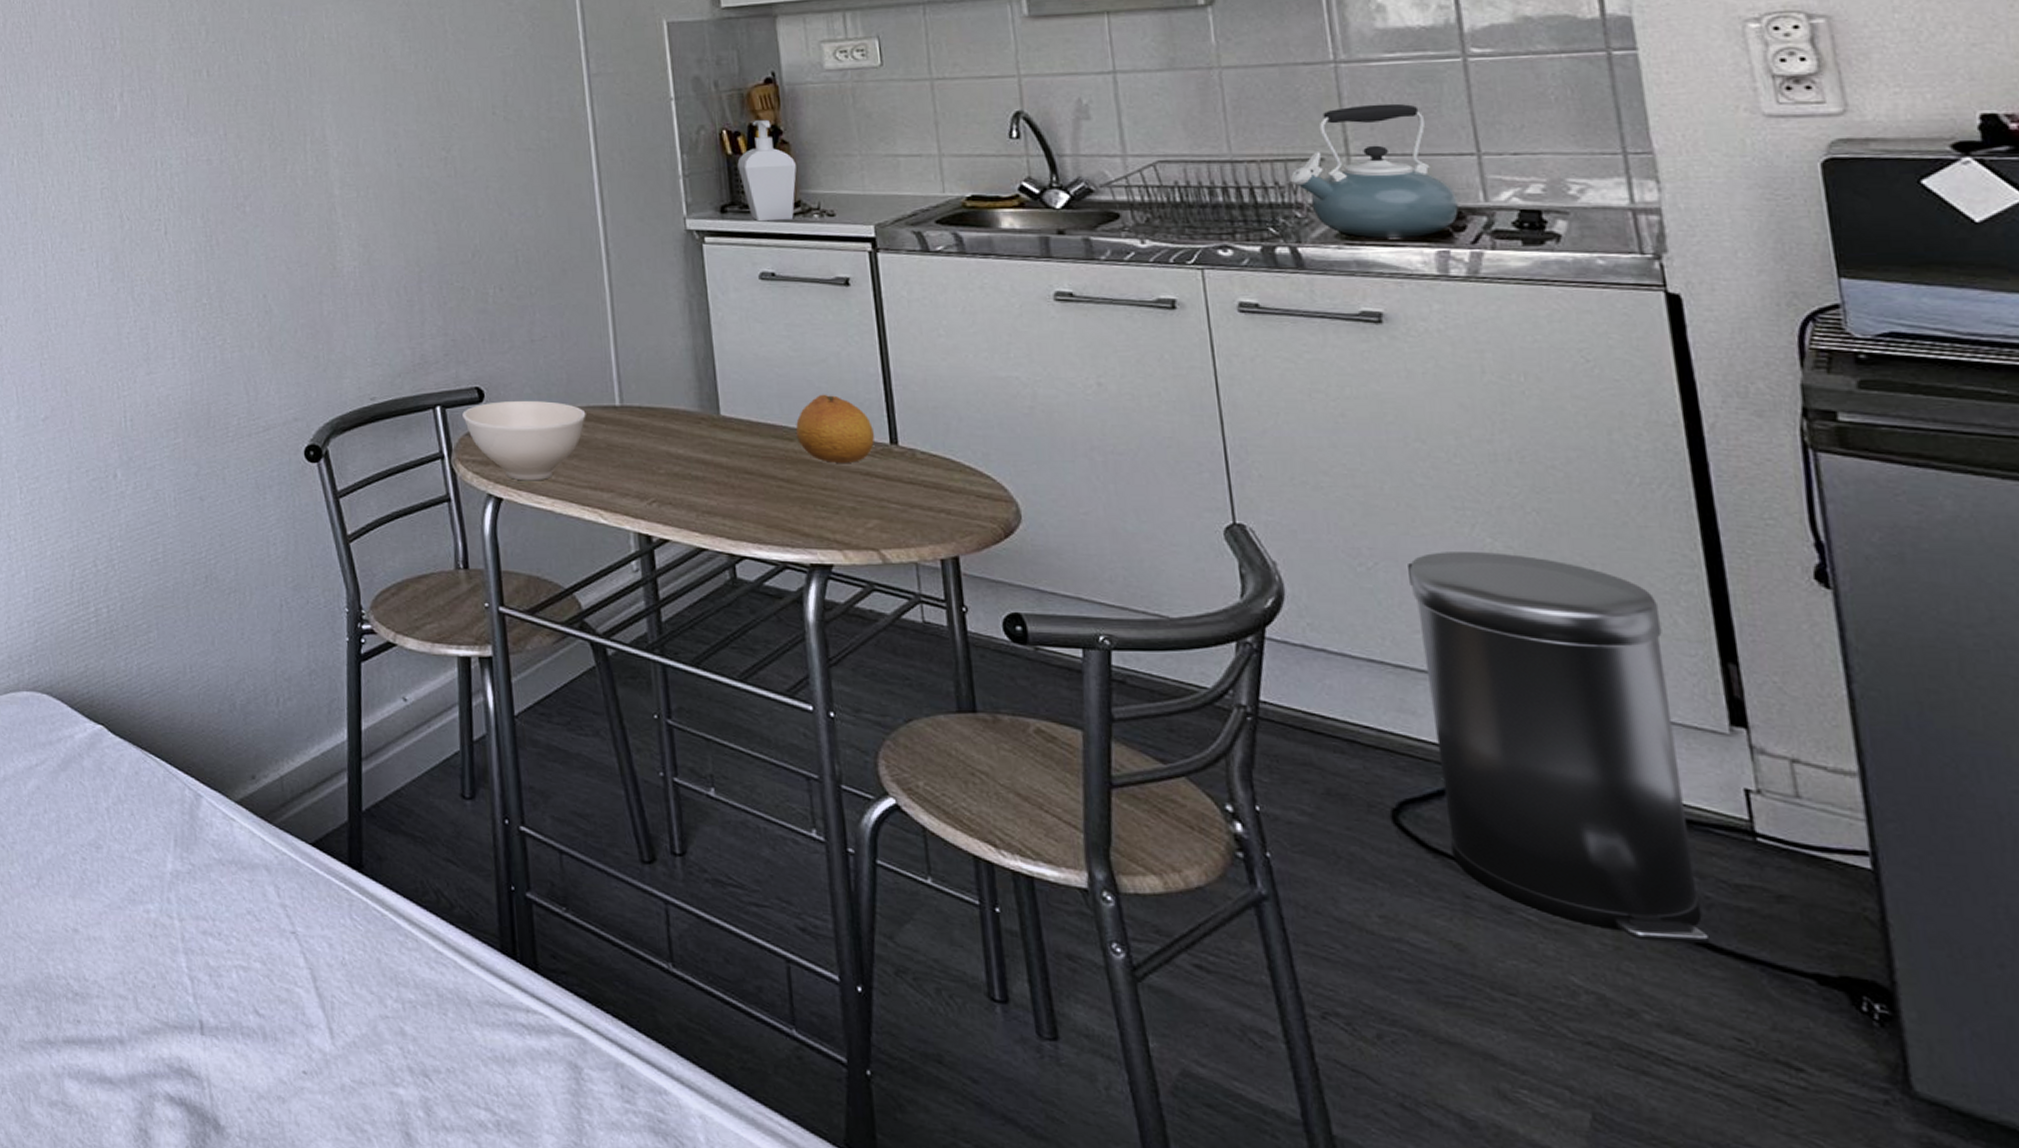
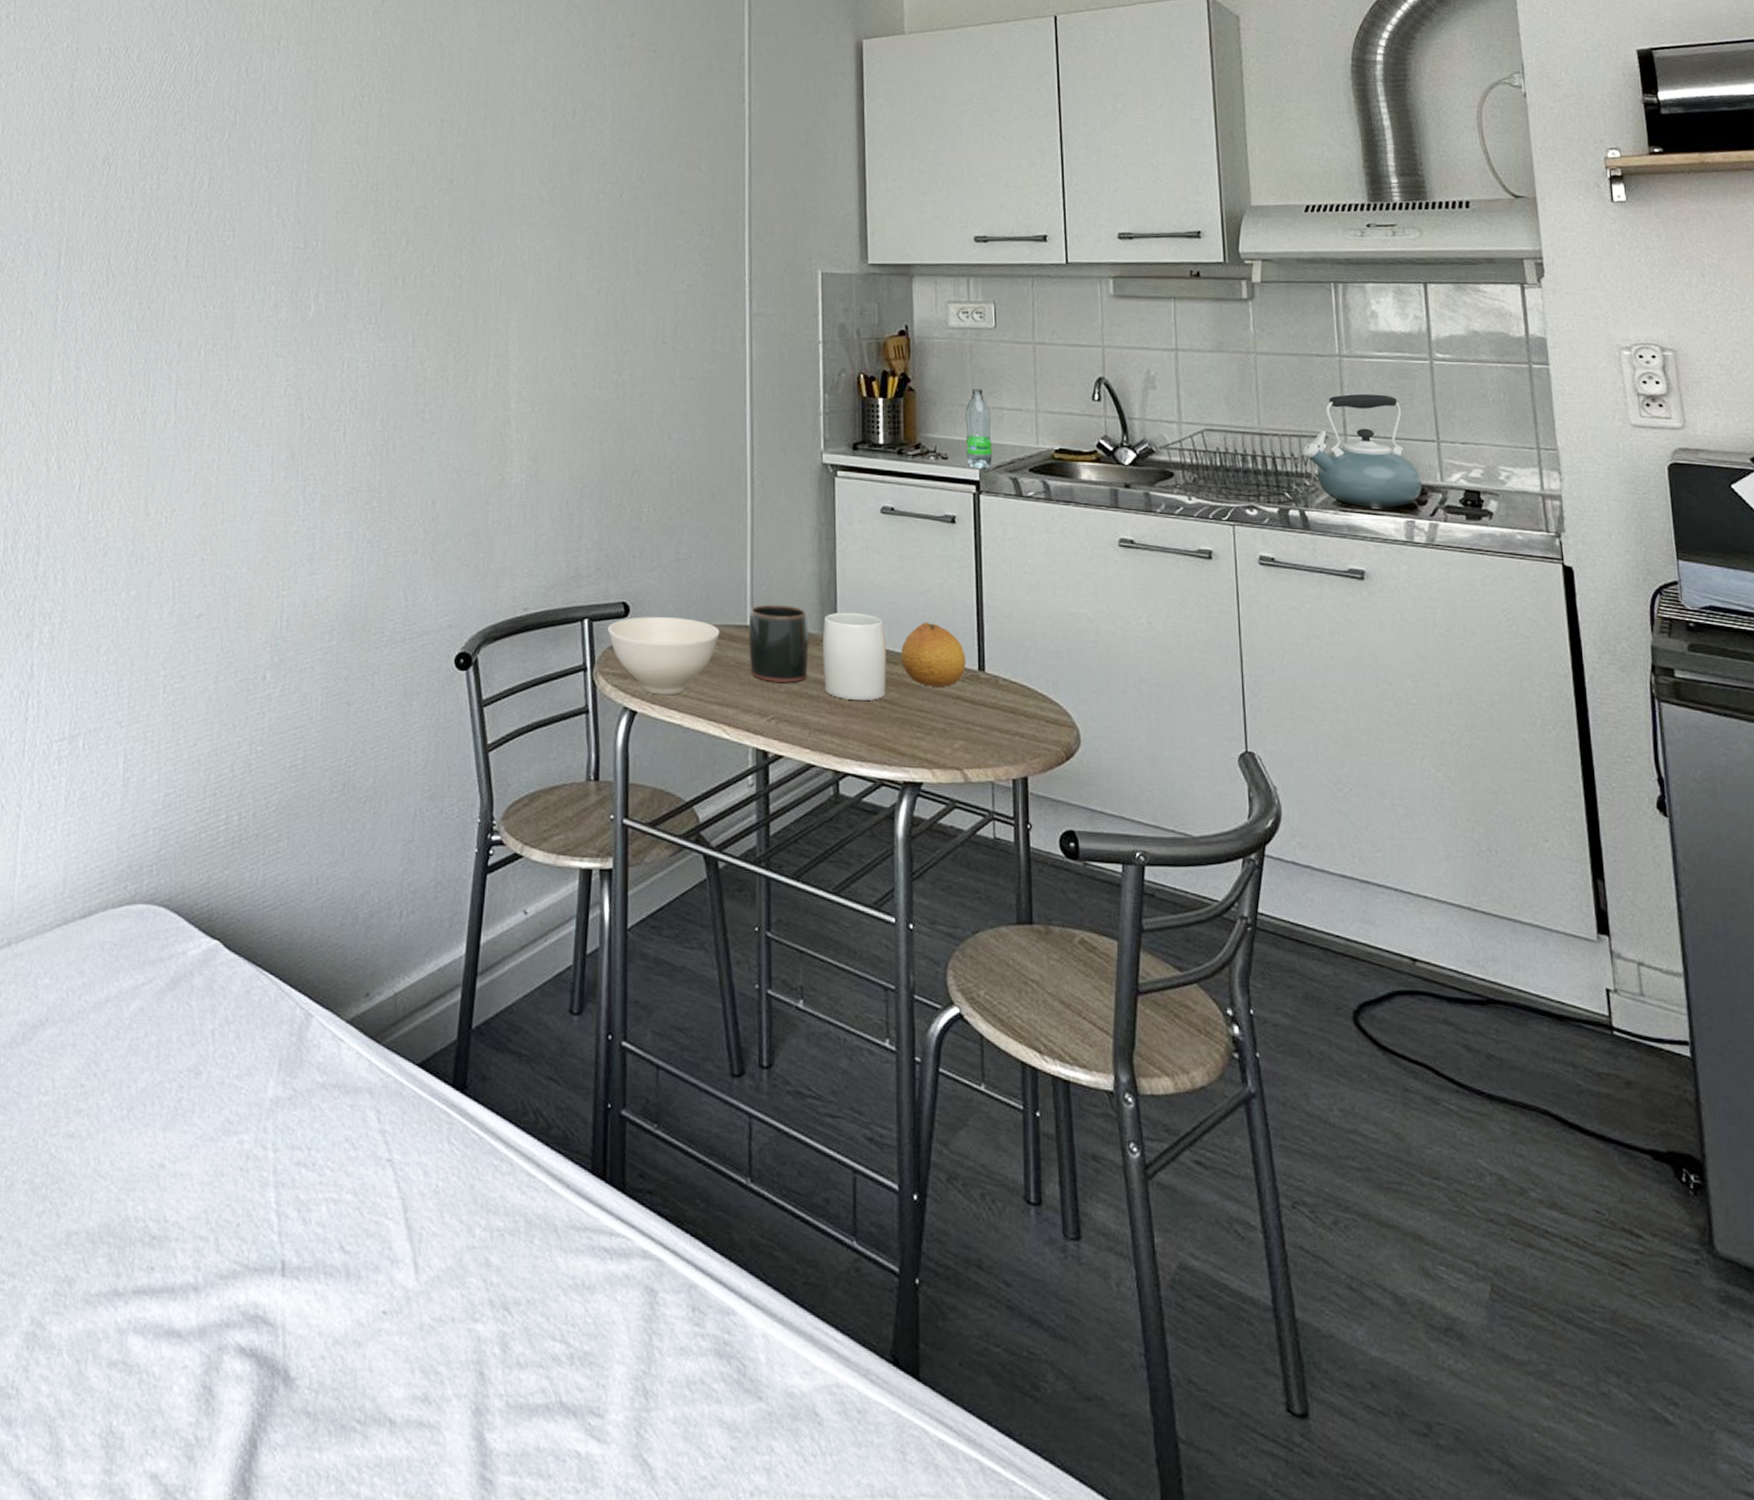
mug: none [617,382,689,464] -> present [748,604,809,683]
mug: none [702,387,782,481] -> present [822,612,886,702]
soap bottle: present [737,119,797,222] -> none [870,367,919,461]
bottle: none [852,136,890,225] -> present [965,389,993,470]
pedal bin: present [1408,552,1710,945] -> none [1374,780,1579,1127]

